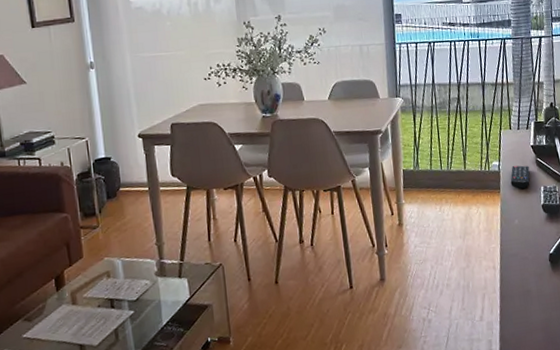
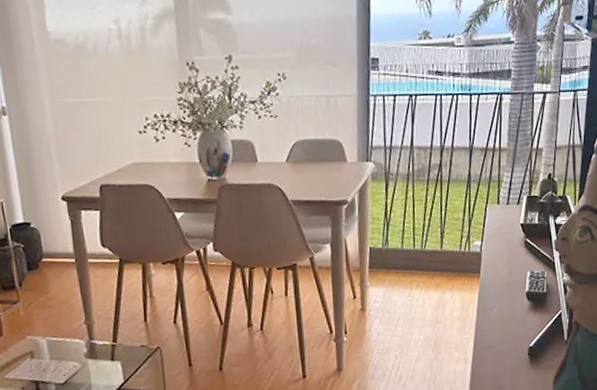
remote control: present [510,165,530,189] -> none [493,246,516,273]

